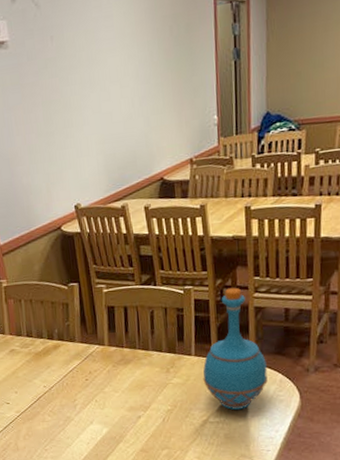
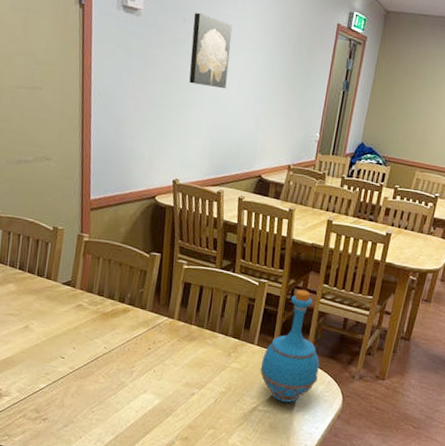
wall art: none [59,25,108,102] -> present [189,12,233,88]

